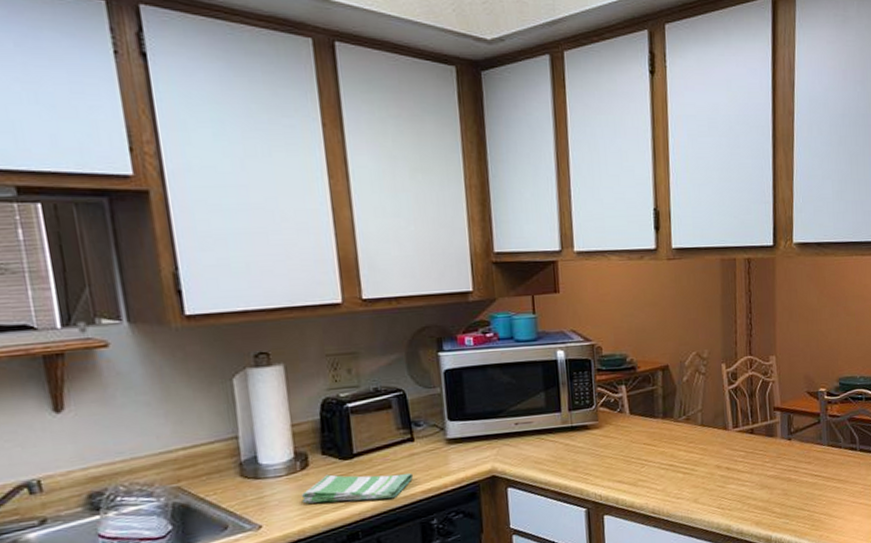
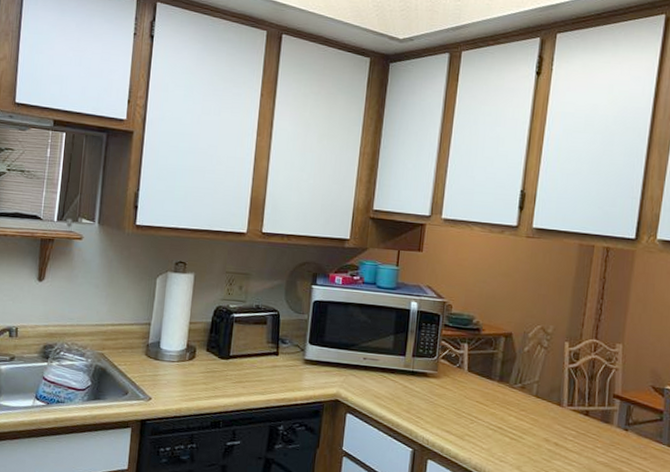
dish towel: present [301,472,414,504] -> none [184,368,272,400]

